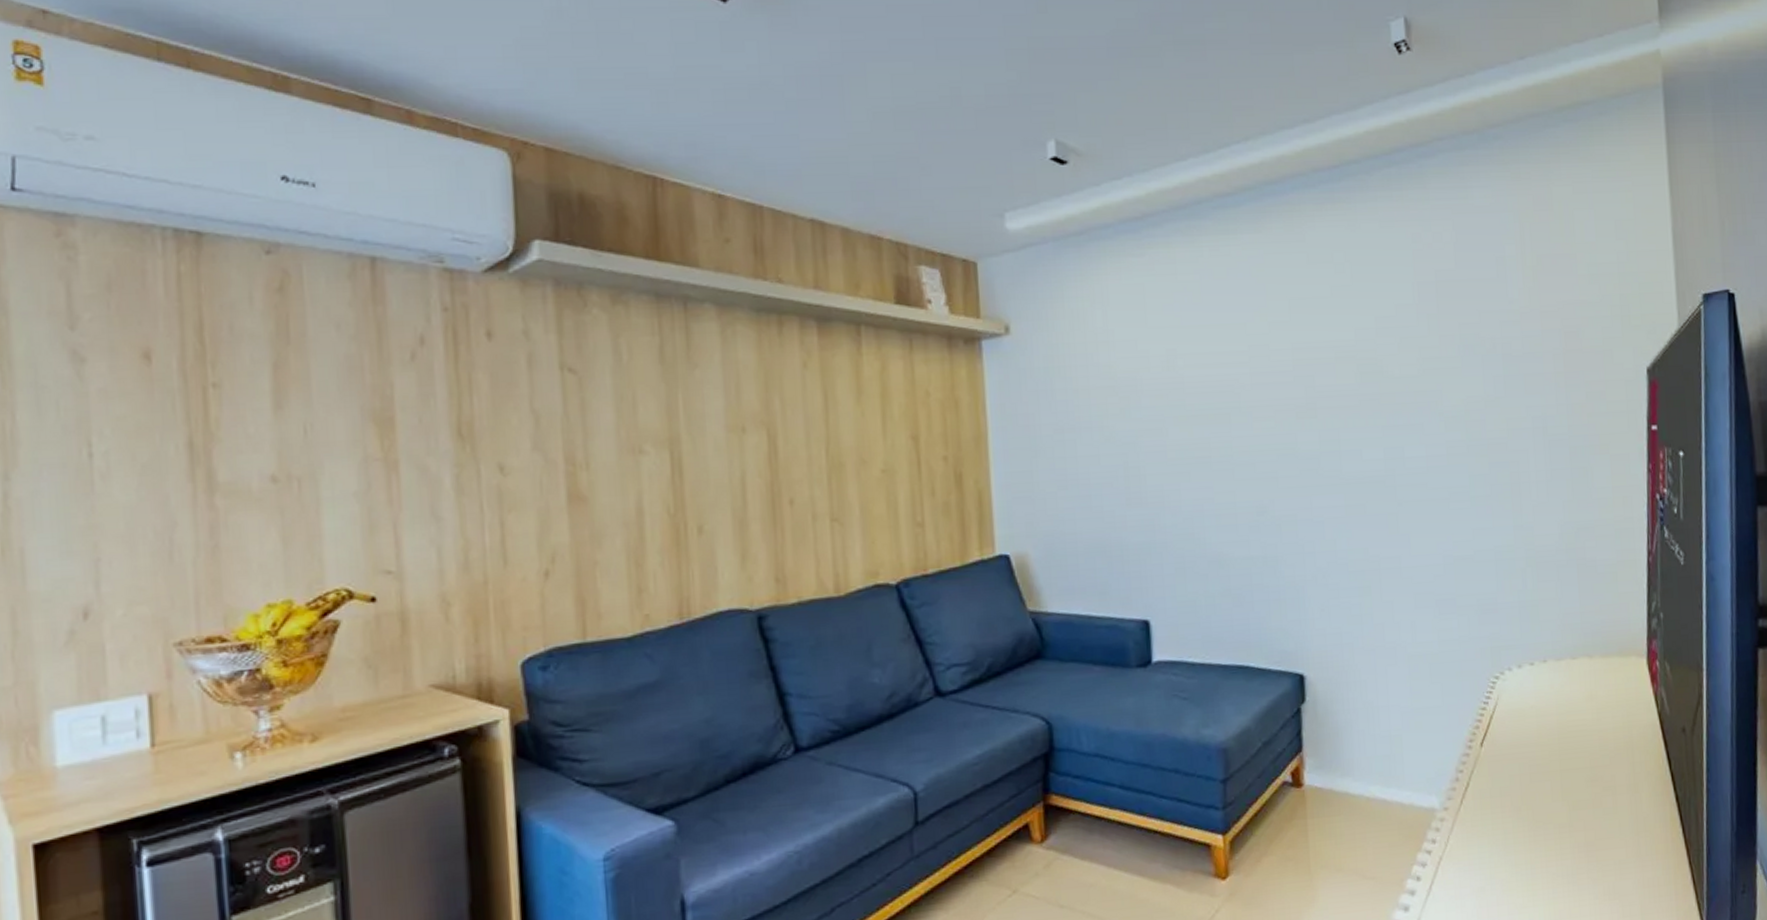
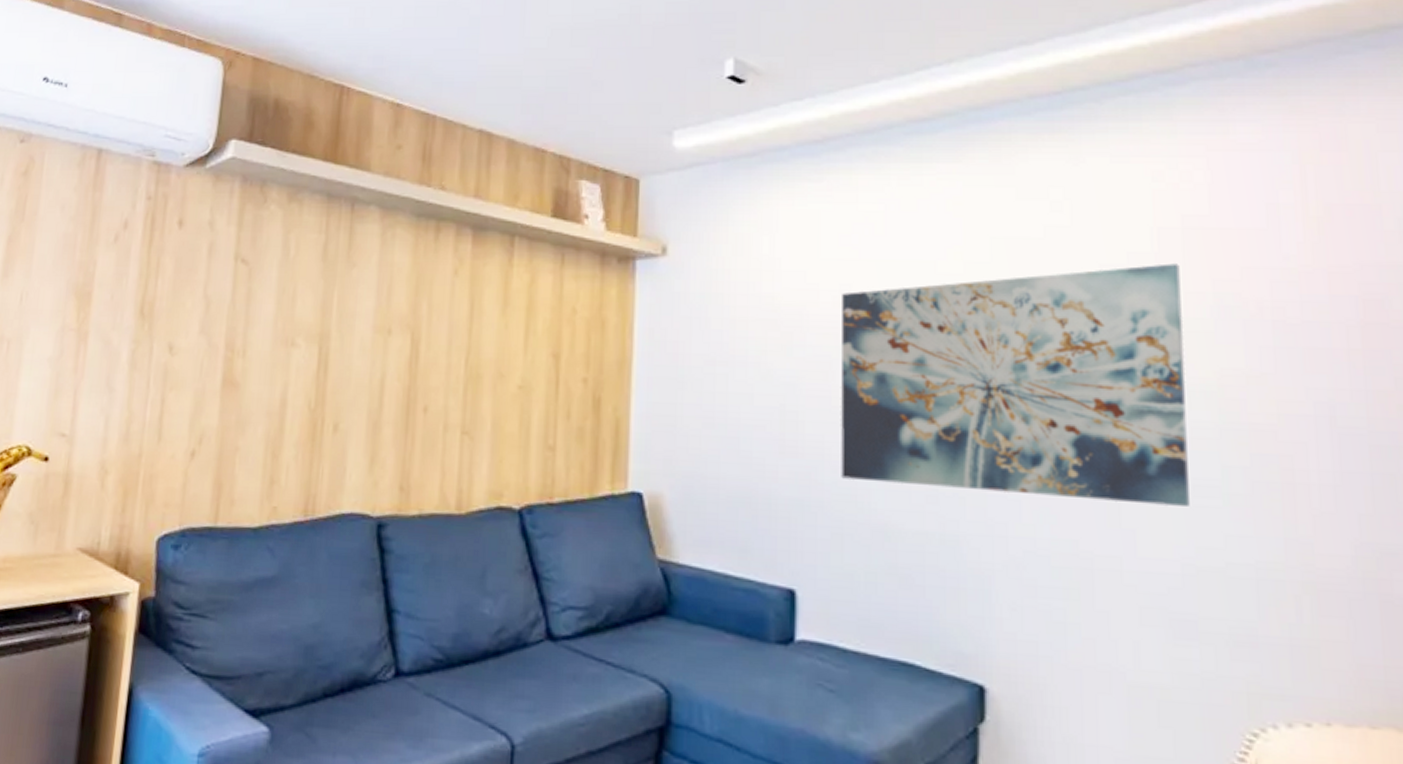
wall art: none [1169,312,1447,521] -> present [841,263,1190,506]

